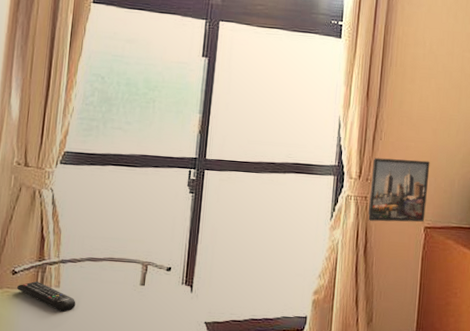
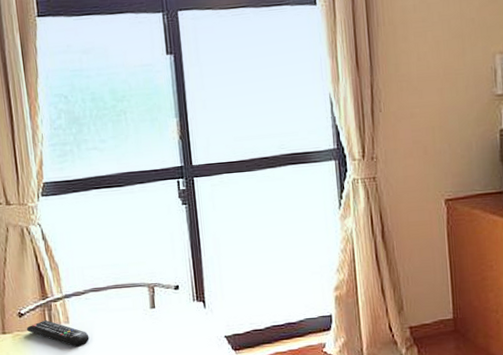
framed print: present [368,157,430,222] -> none [376,126,444,203]

